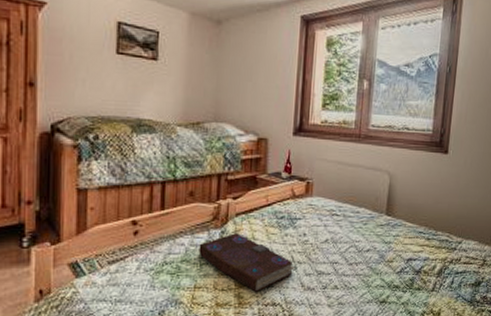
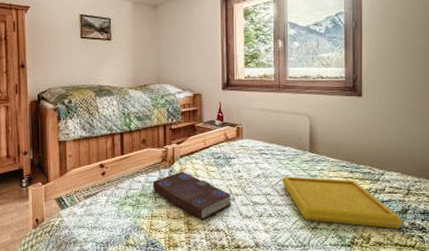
serving tray: none [352,242,476,303] -> present [282,176,404,229]

